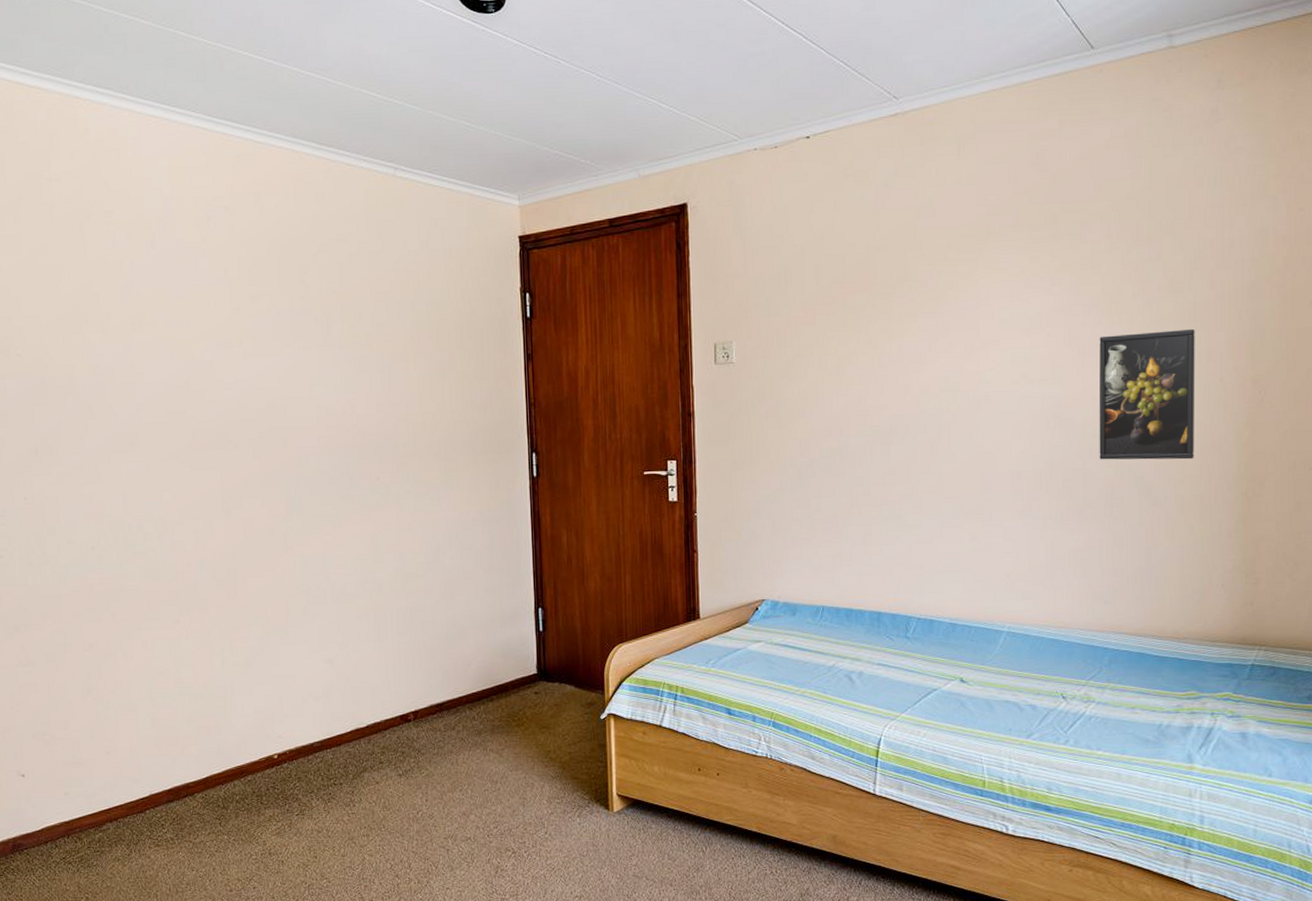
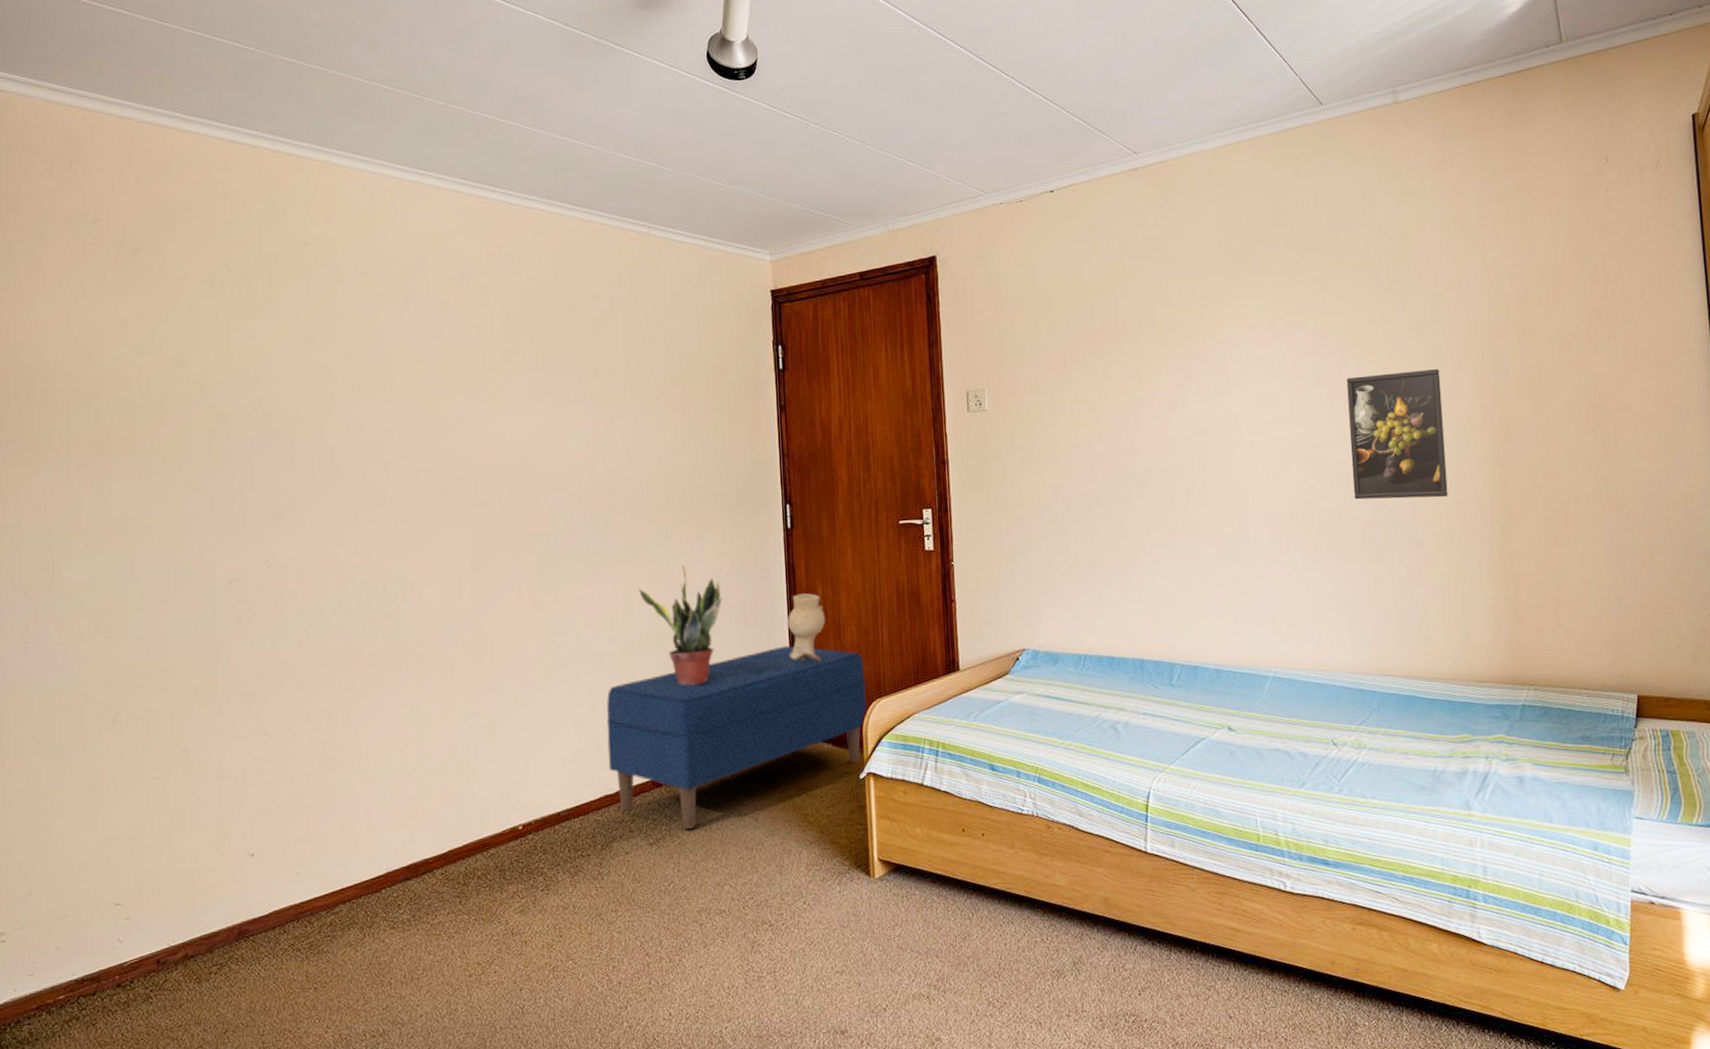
bench: none [357,591,609,762] -> present [606,646,867,829]
potted plant: none [387,510,470,627] -> present [639,565,723,686]
decorative vase: none [532,541,570,608] -> present [787,593,826,662]

